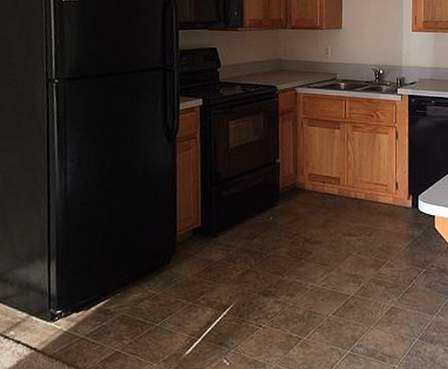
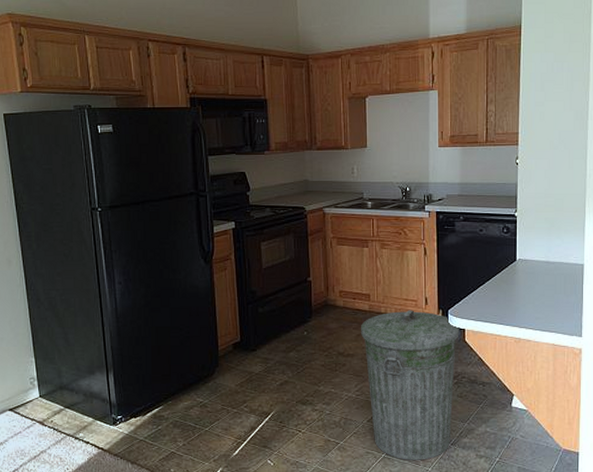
trash can: none [329,195,429,357] -> present [361,310,459,460]

